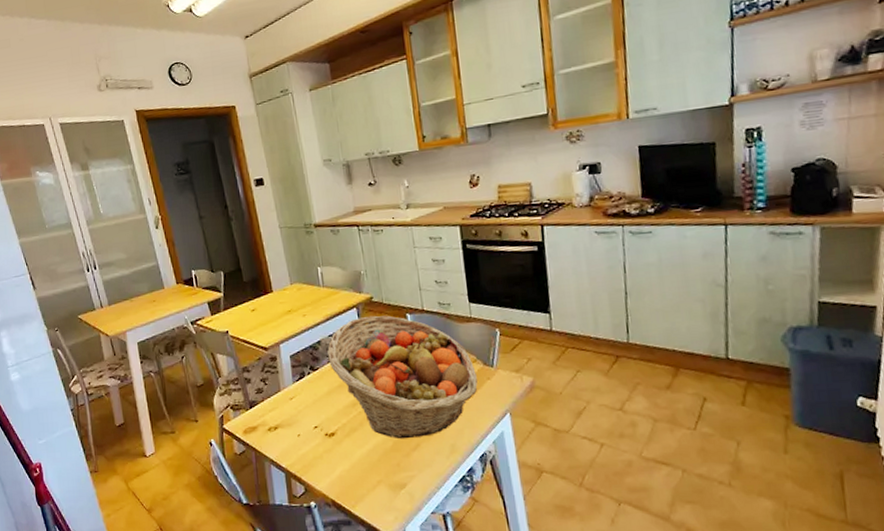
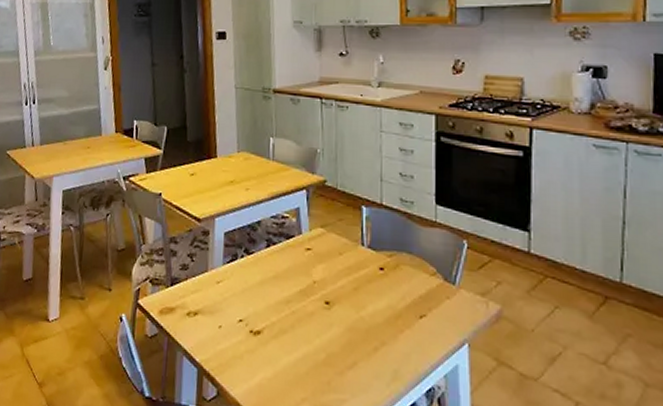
fruit basket: present [327,315,478,439] -> none [266,201,434,355]

